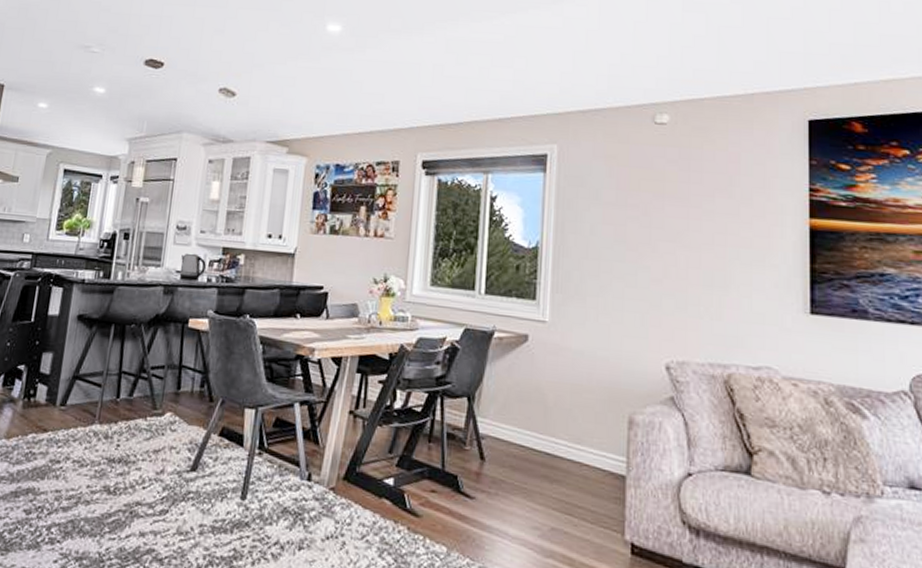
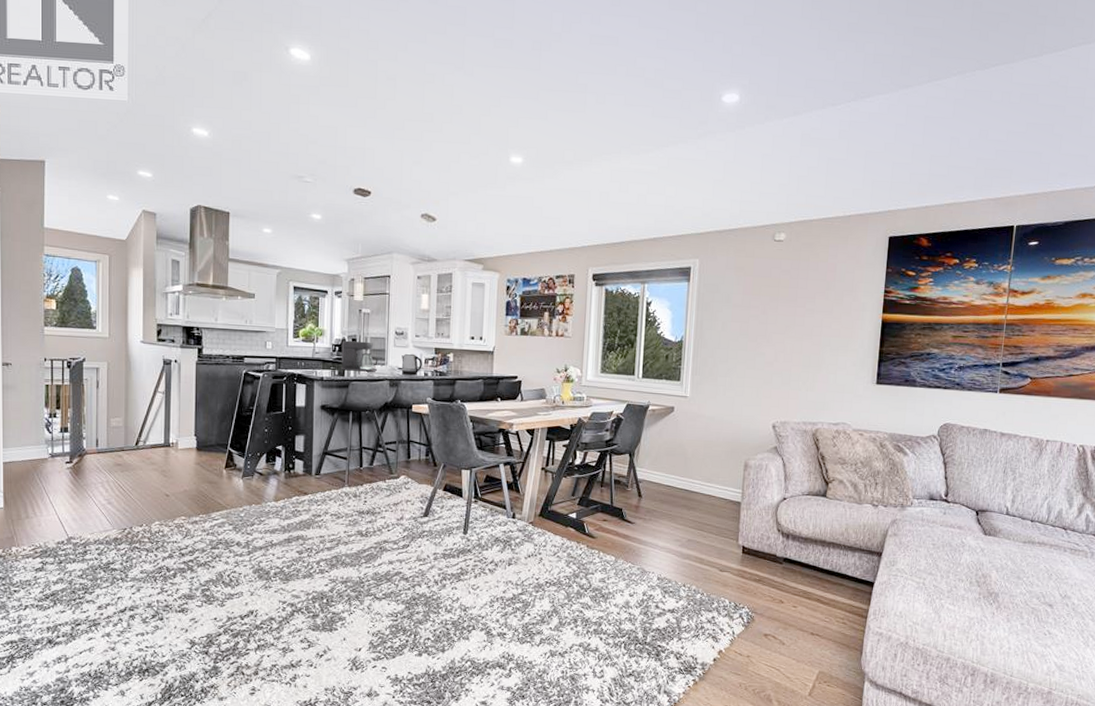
coffee maker: none [107,234,153,275] -> present [341,340,378,372]

